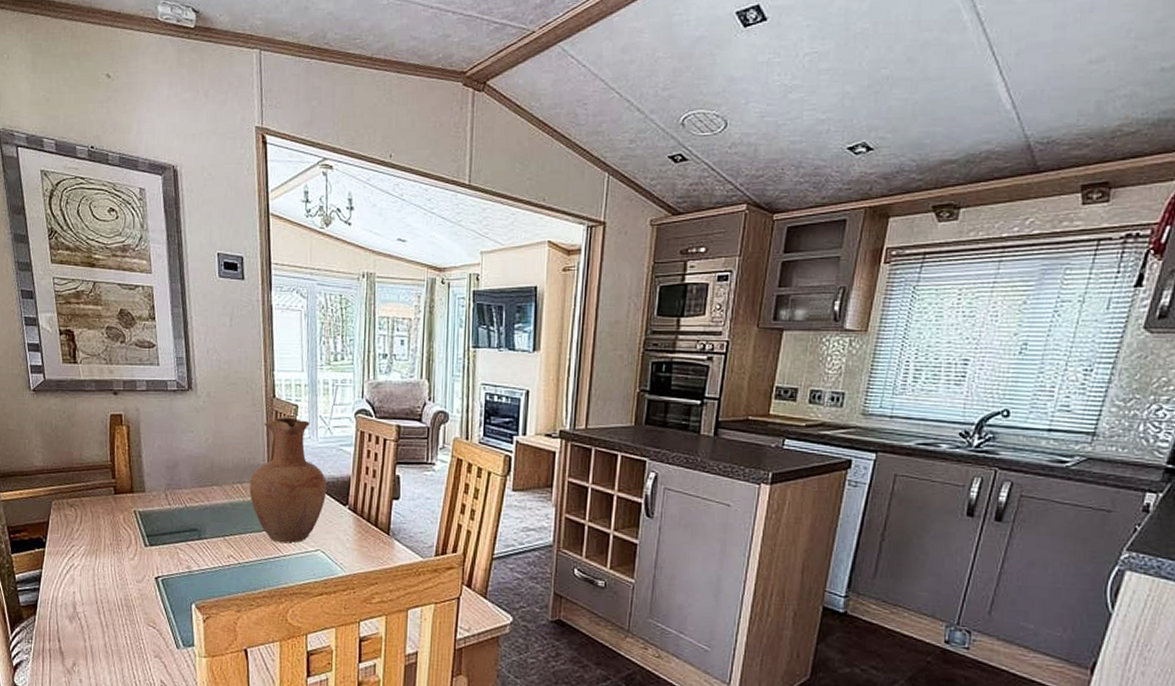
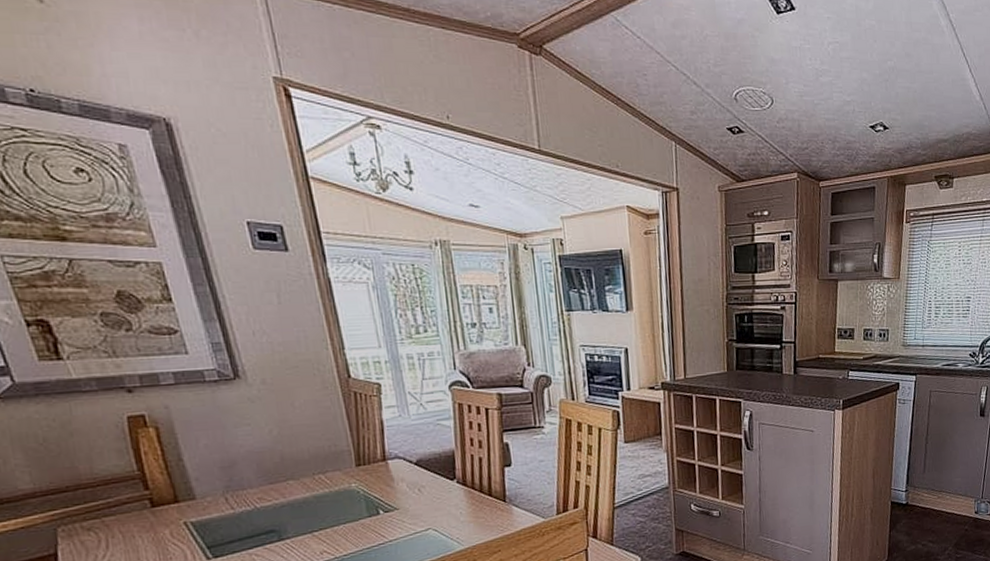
vase: present [249,417,327,544] -> none [334,396,430,529]

